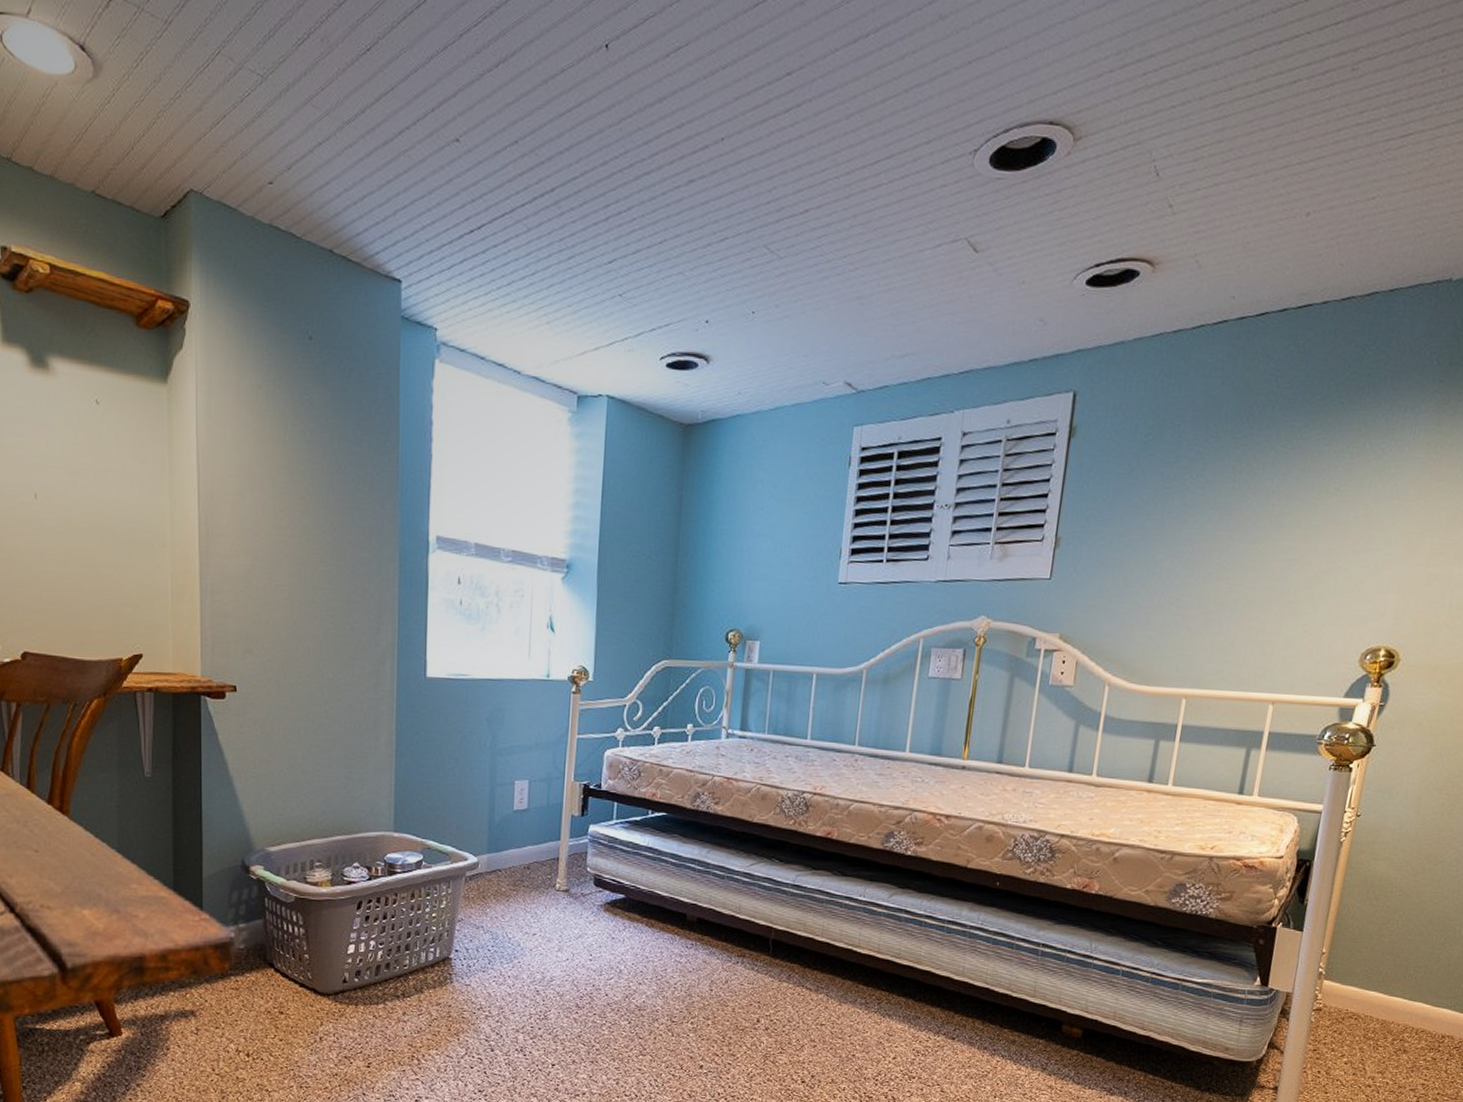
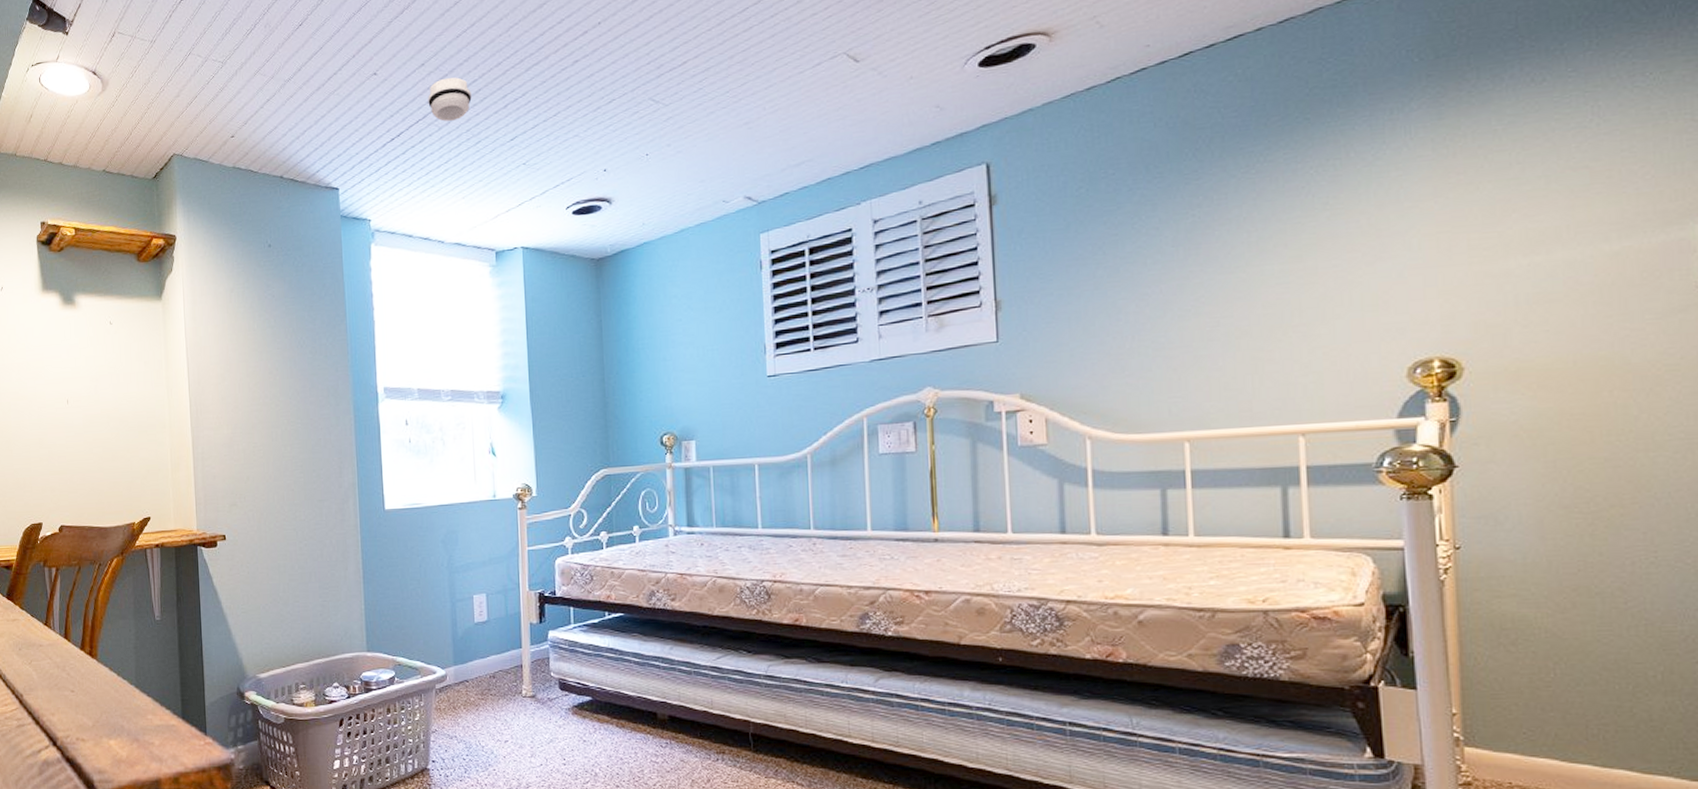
smoke detector: none [518,166,570,224] -> present [428,77,472,122]

